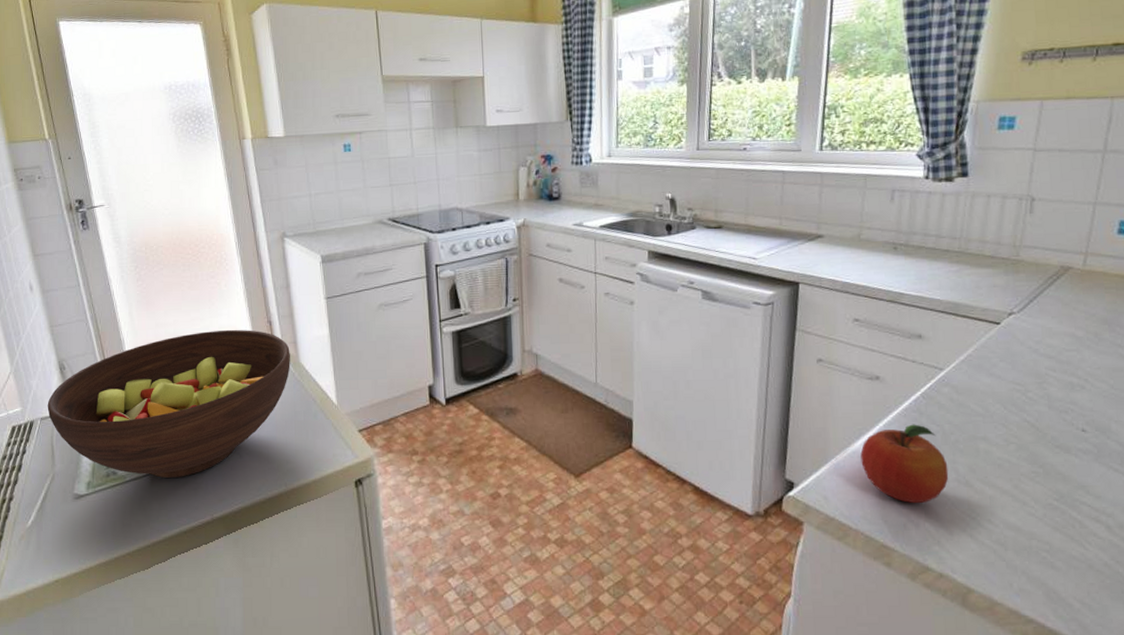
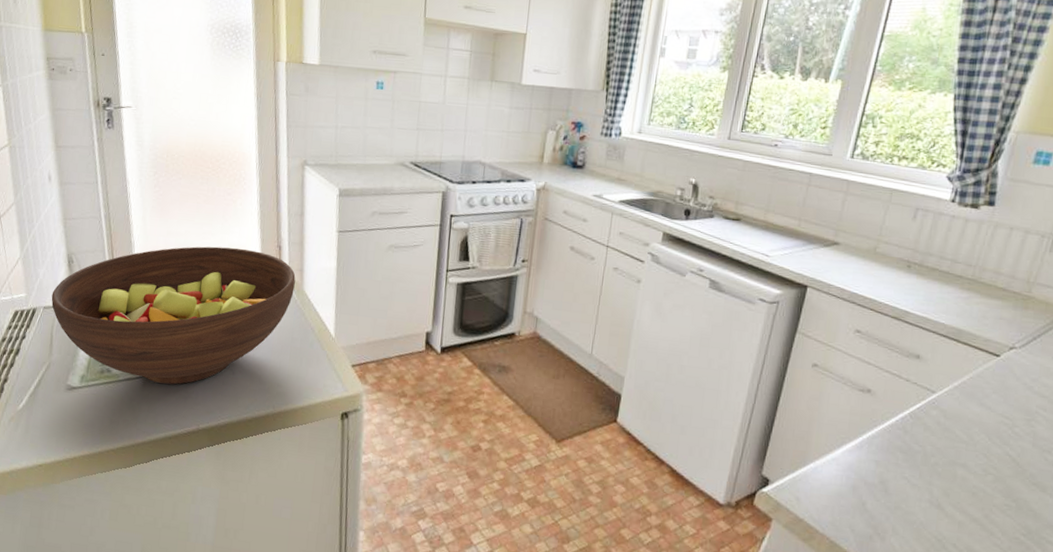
fruit: present [860,424,949,503] -> none [838,440,923,519]

